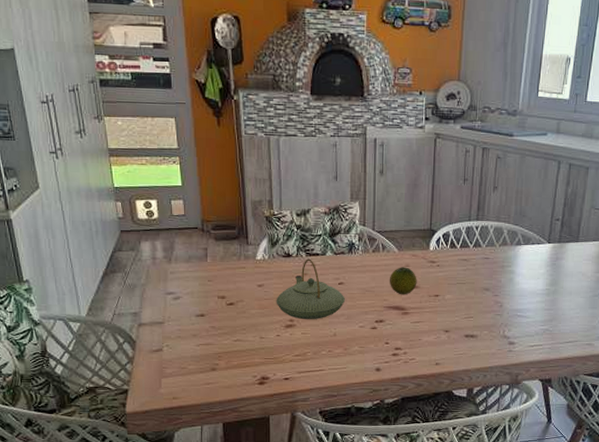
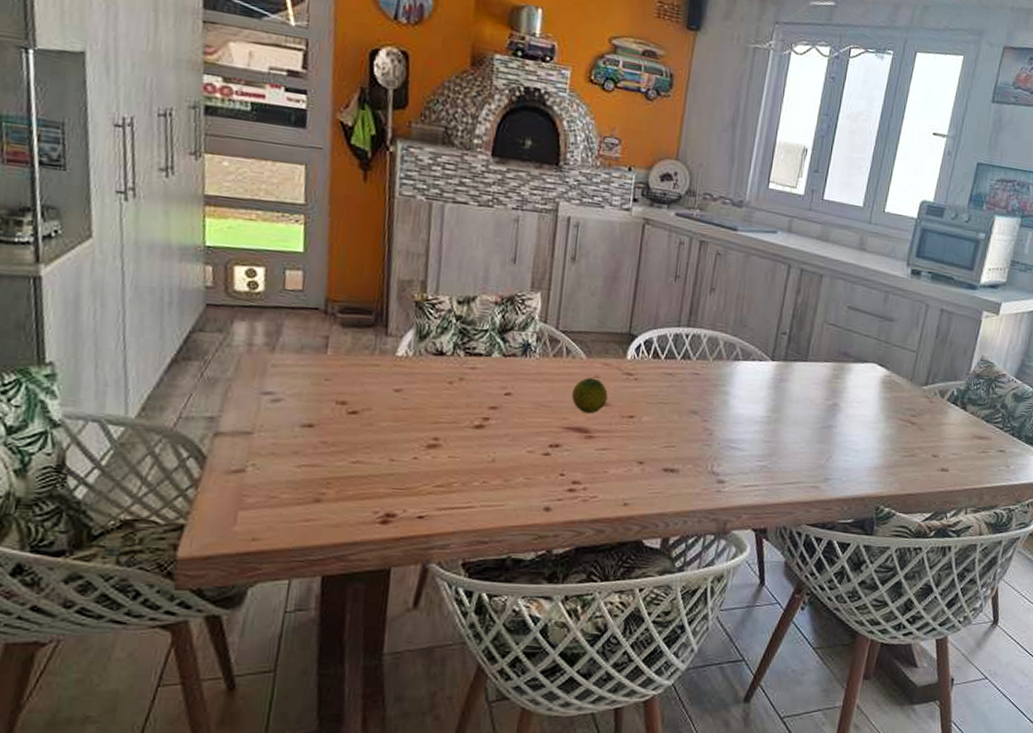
teapot: present [276,259,345,320] -> none [417,359,512,440]

